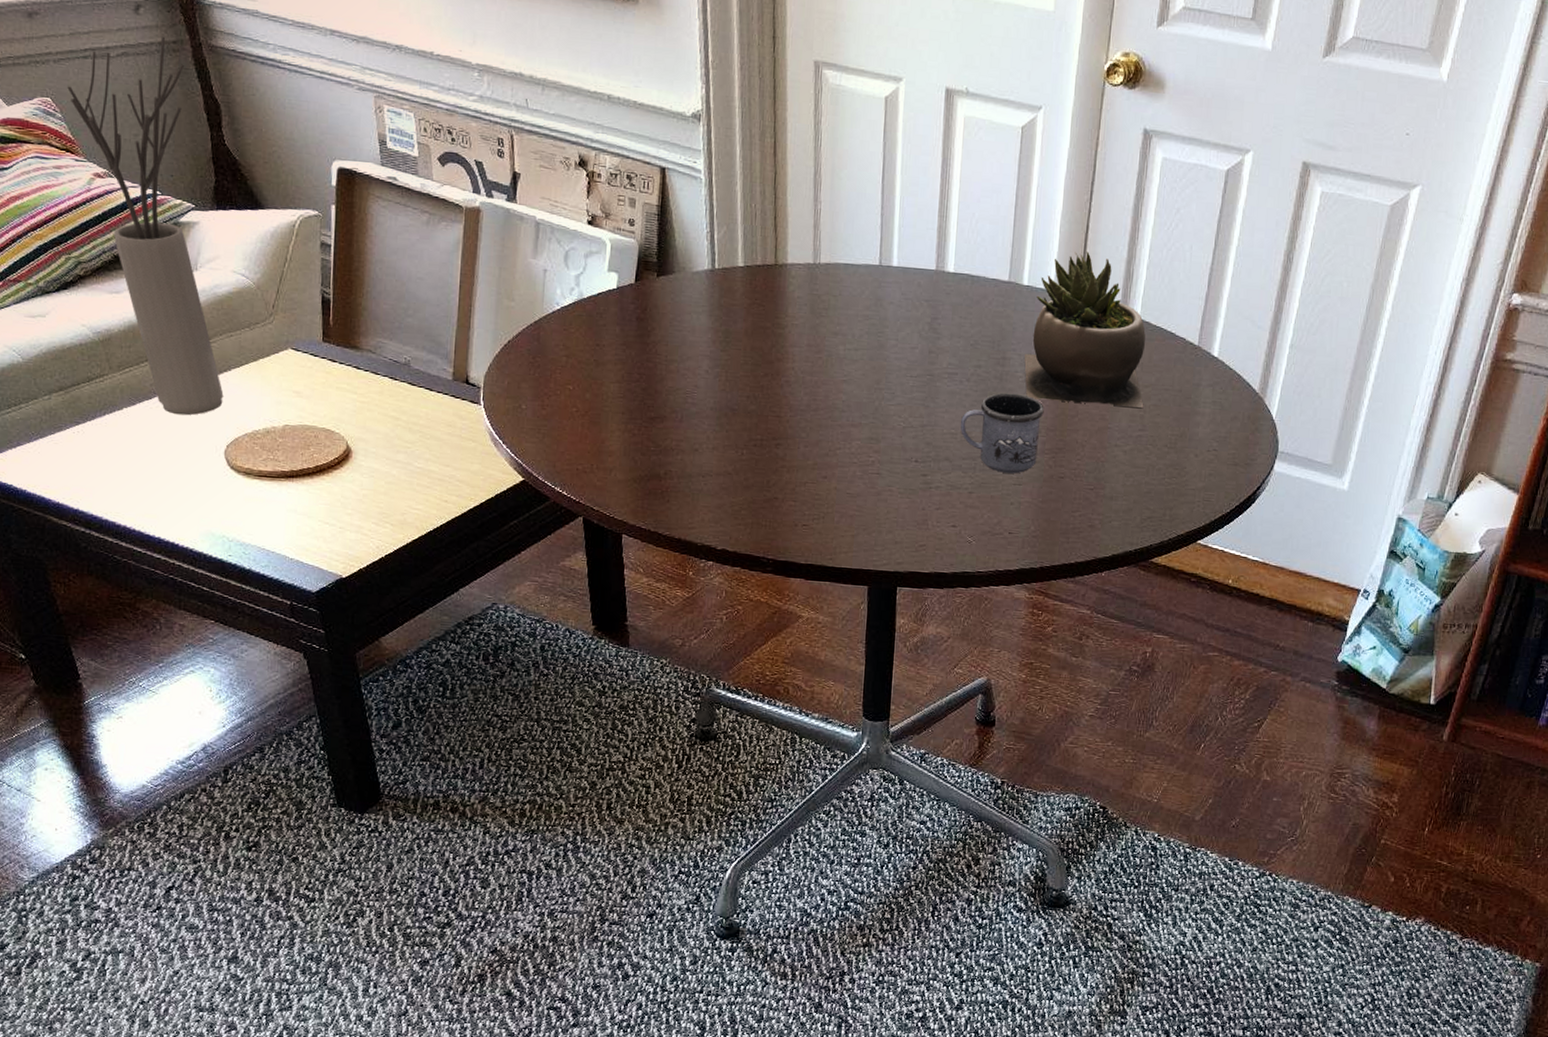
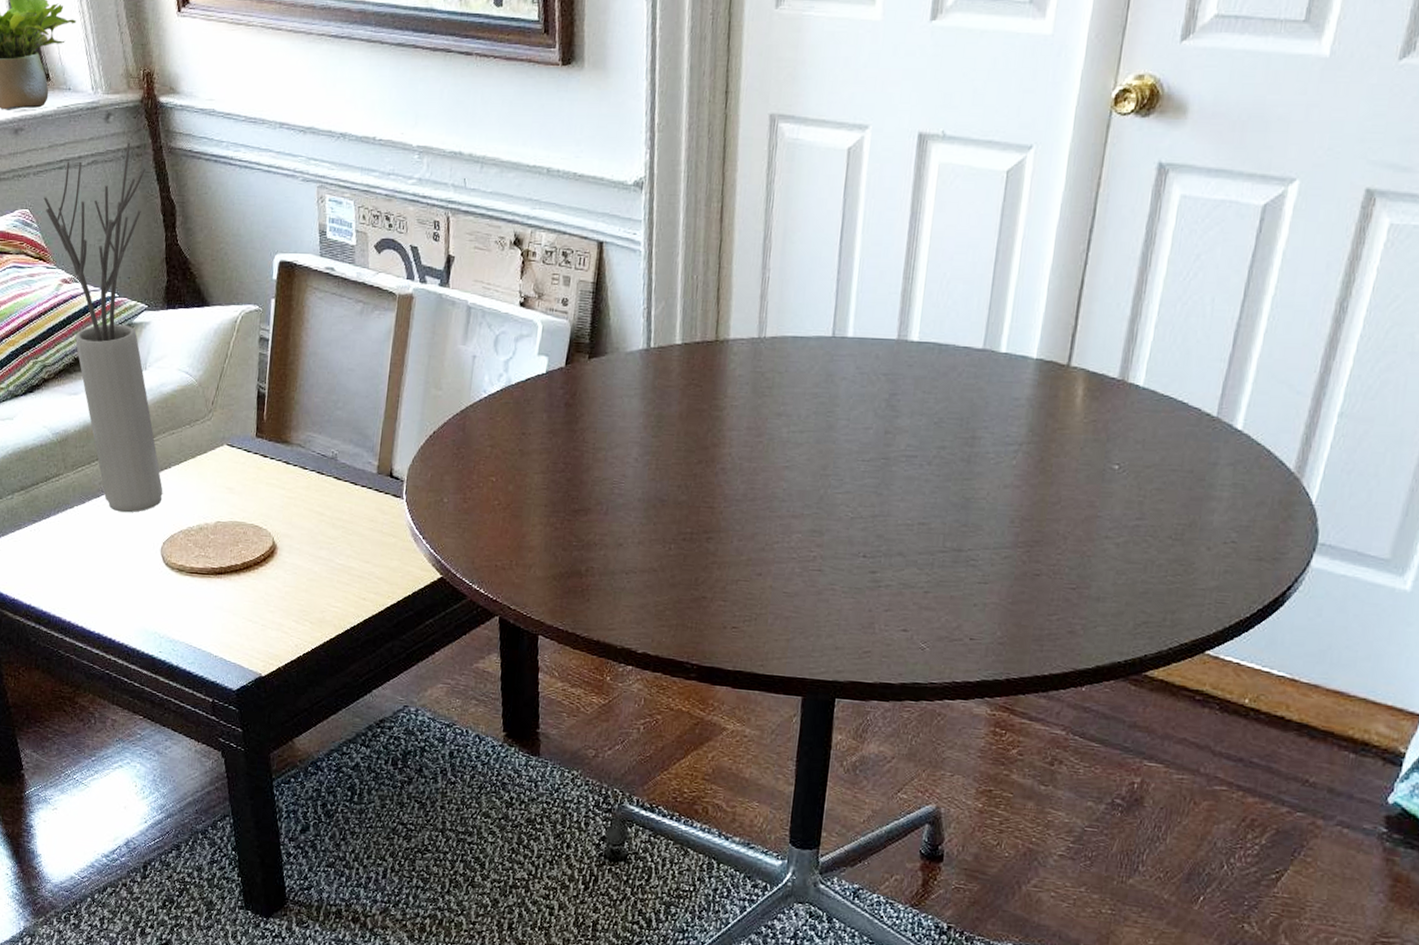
mug: present [960,392,1044,474] -> none [918,477,1020,571]
succulent plant: present [1024,251,1146,408] -> none [997,310,1150,492]

